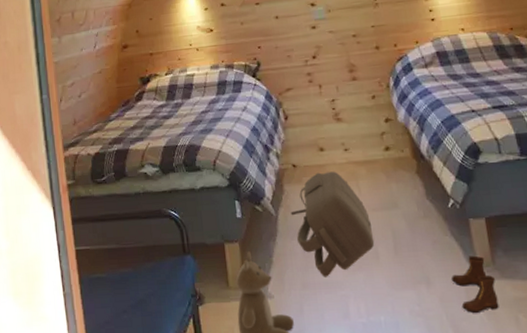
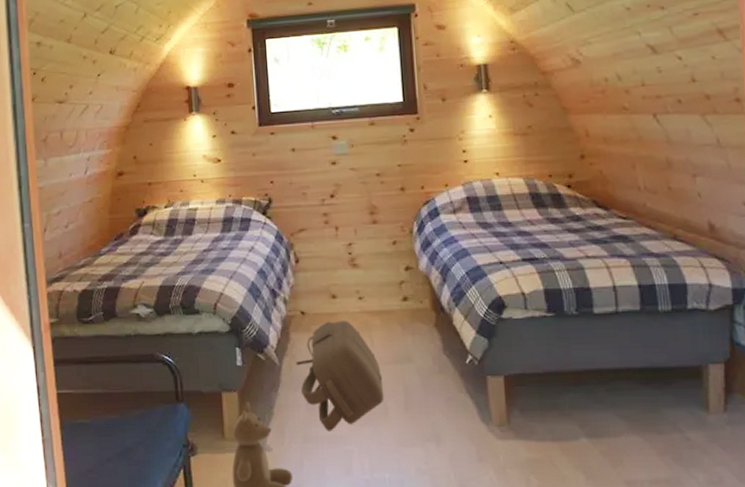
boot: present [451,255,499,313] -> none [462,414,510,473]

